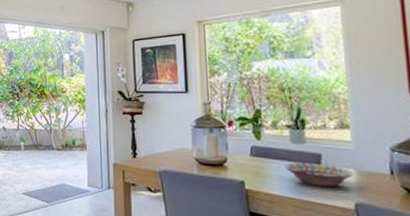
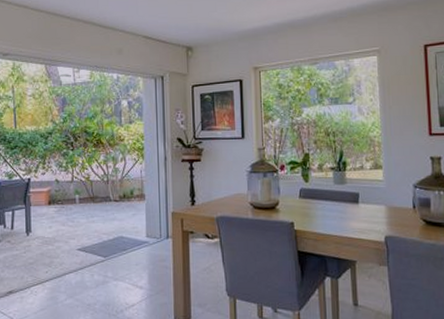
decorative bowl: present [284,162,354,187] -> none [328,202,385,223]

